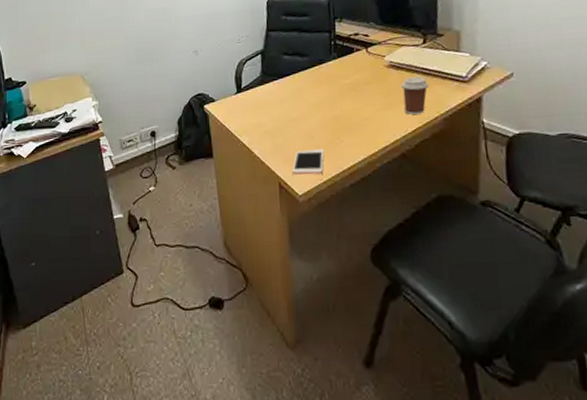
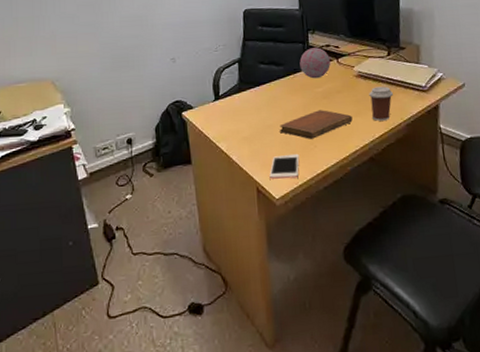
notebook: none [303,102,383,134] -> present [279,110,353,139]
decorative orb: none [325,36,359,70] -> present [299,47,331,79]

